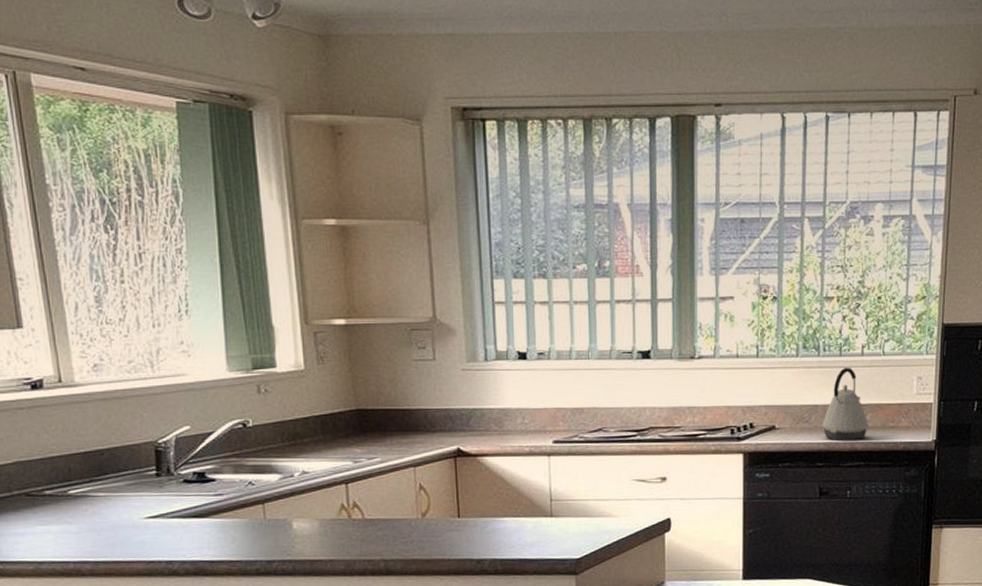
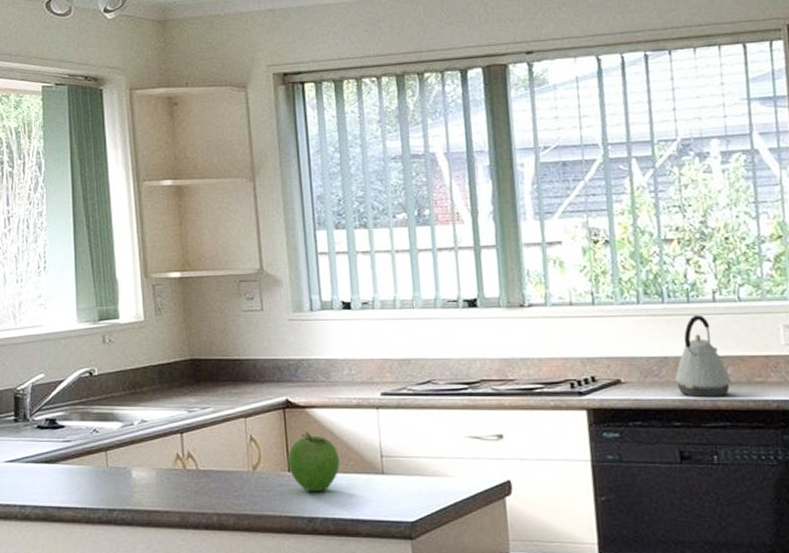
fruit: none [458,479,510,536] -> present [288,431,340,492]

